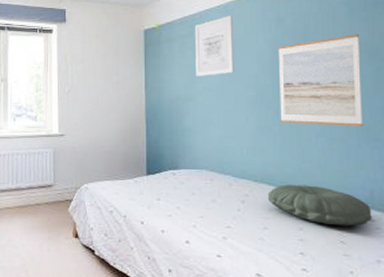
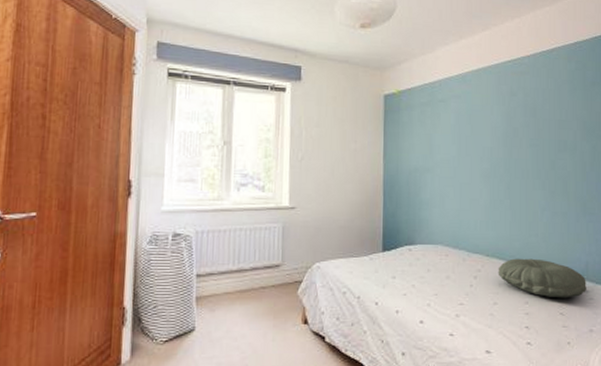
wall art: present [195,16,234,76] -> none [434,86,471,147]
wall art: present [278,34,364,126] -> none [510,112,582,201]

